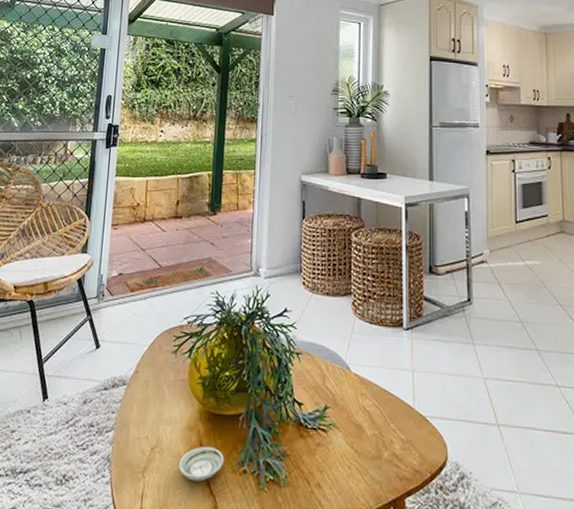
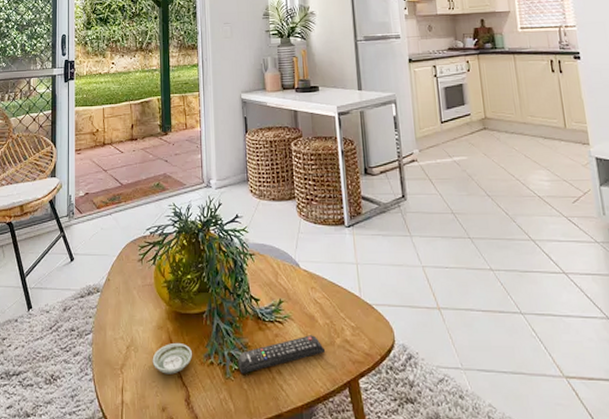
remote control: none [273,446,372,486] -> present [238,335,326,374]

